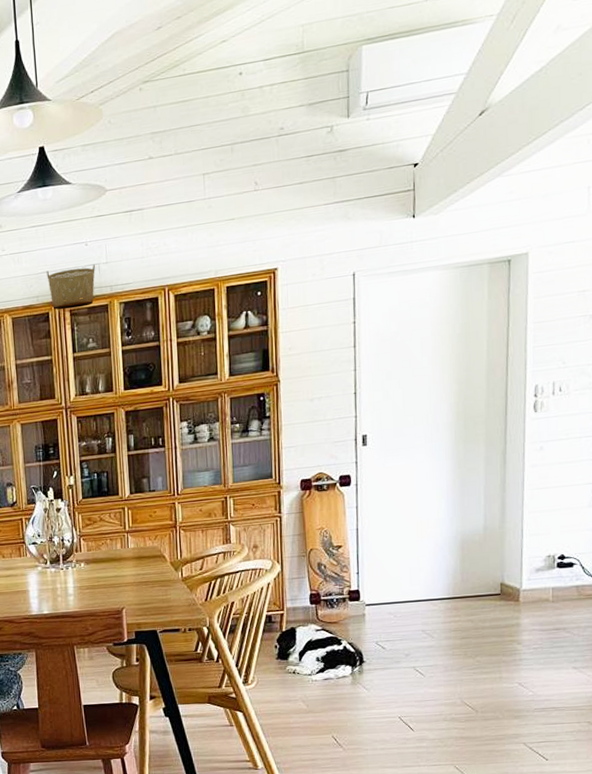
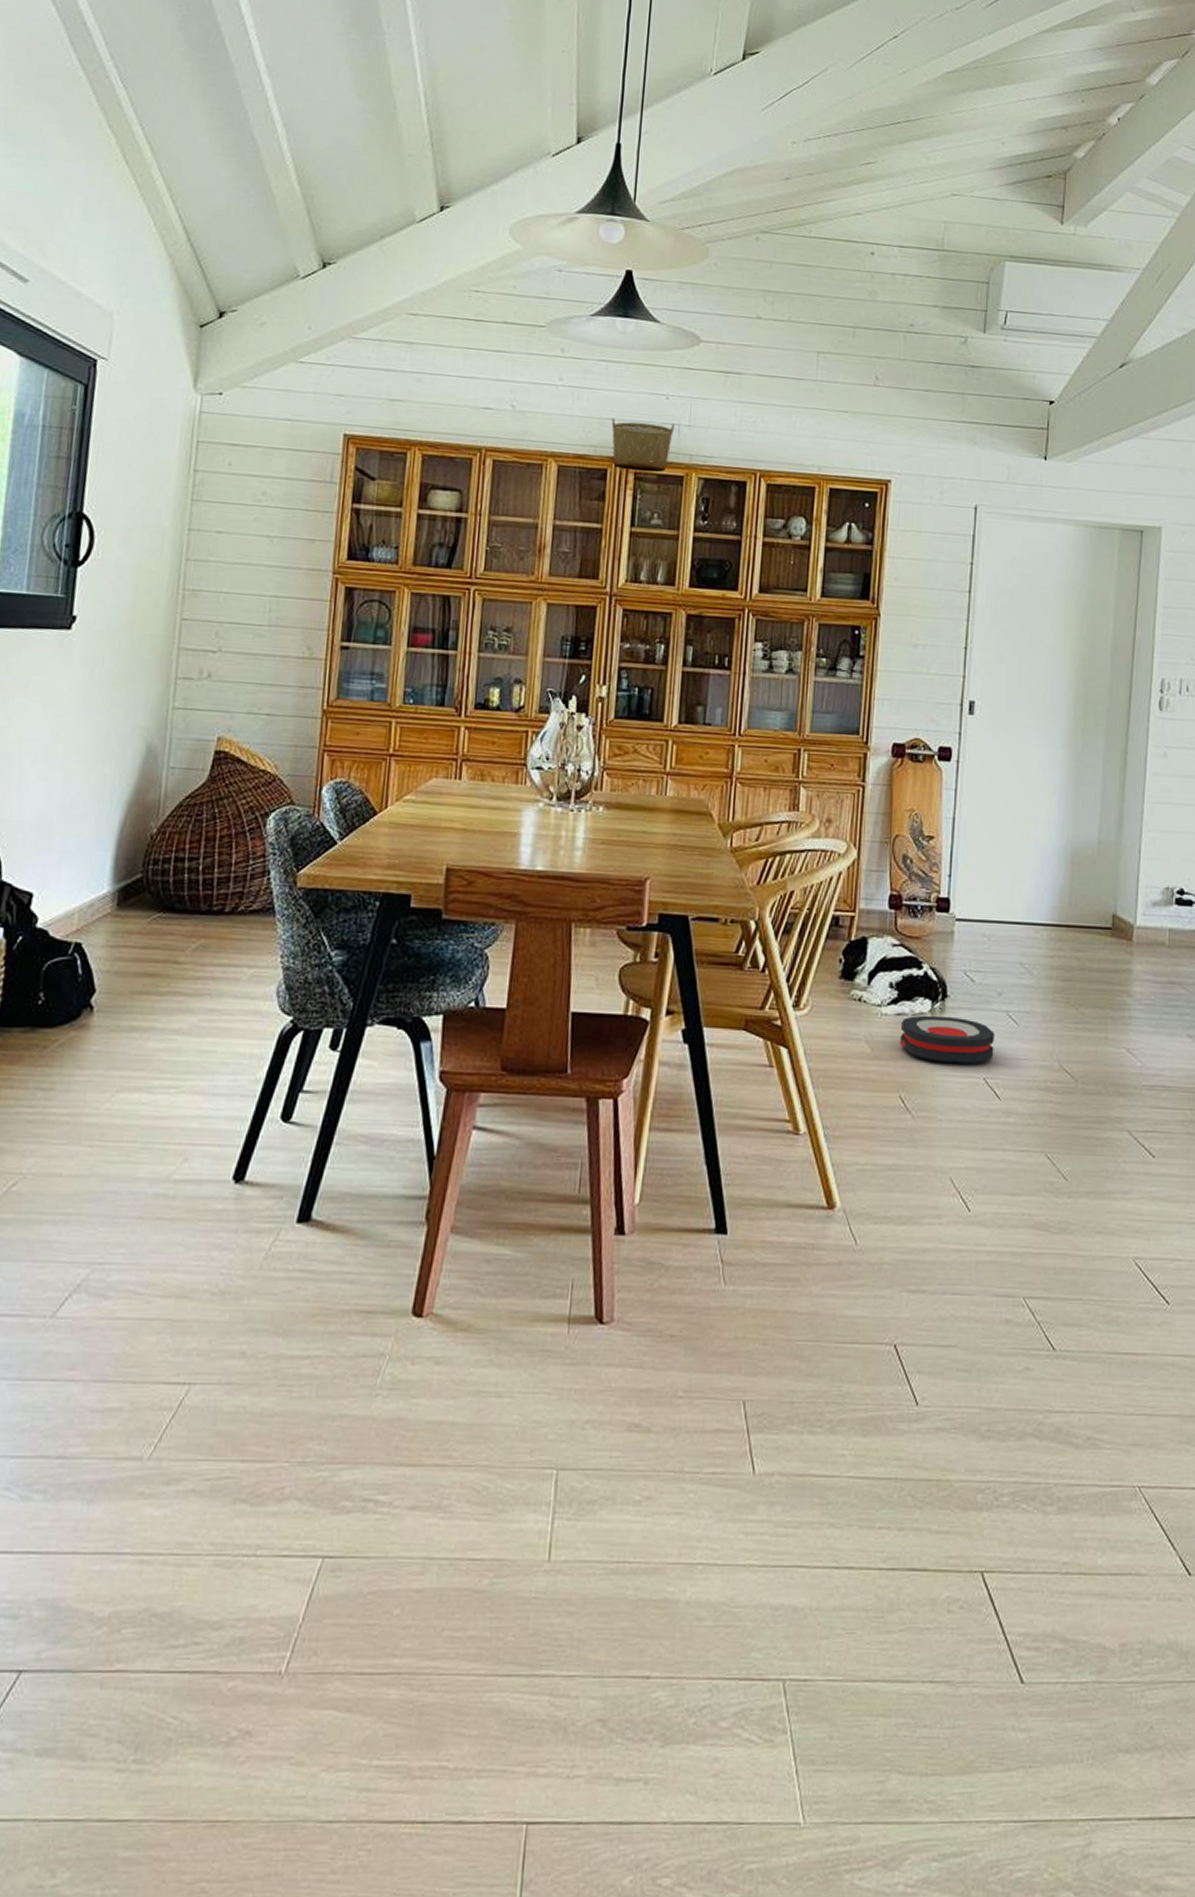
robot vacuum: none [328,676,406,709] -> present [899,1015,995,1063]

